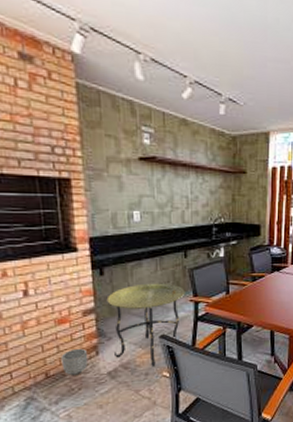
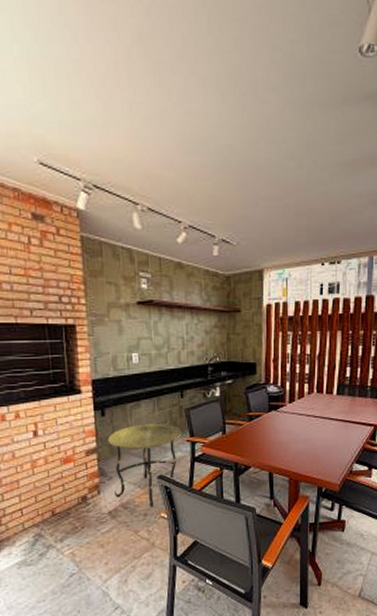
planter: present [61,348,88,376] -> none [66,487,91,515]

